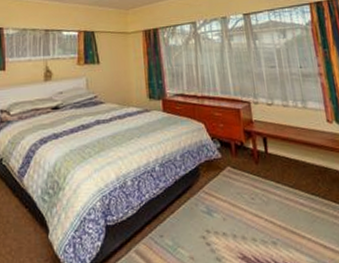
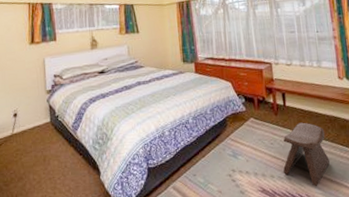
stool: none [265,173,323,255] -> present [283,122,331,187]

